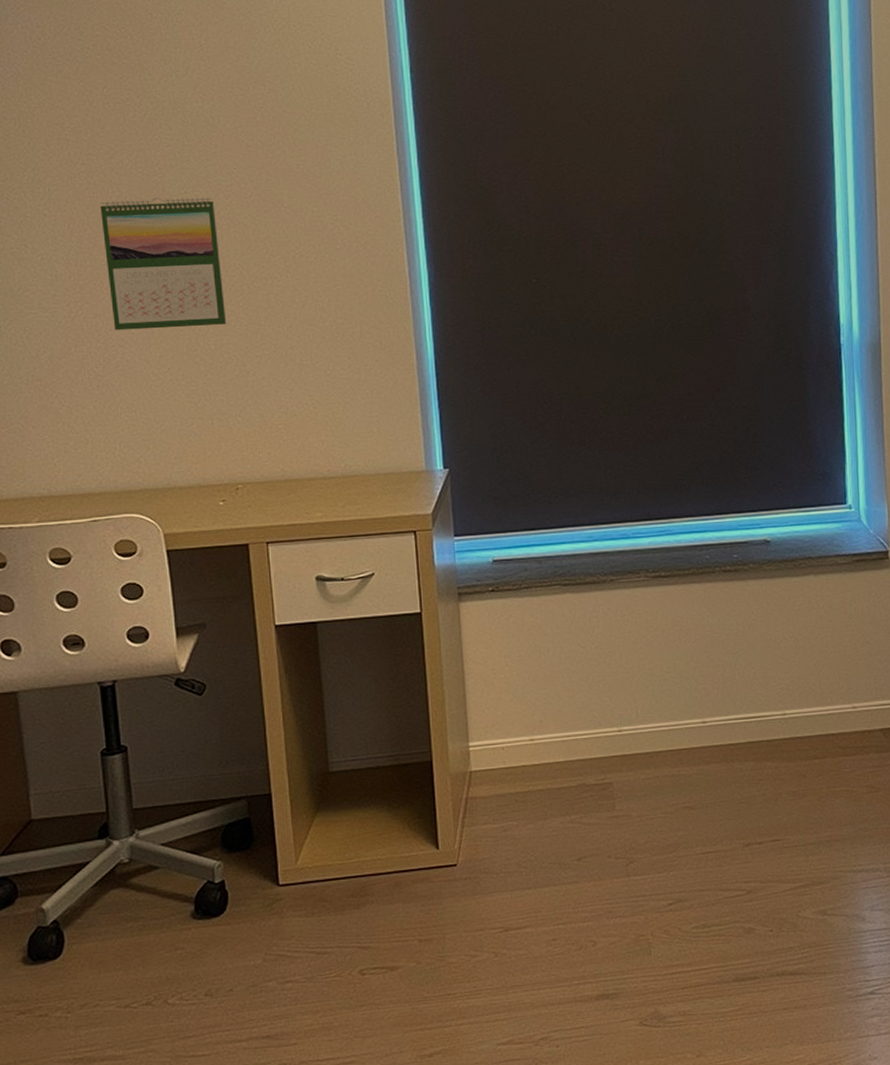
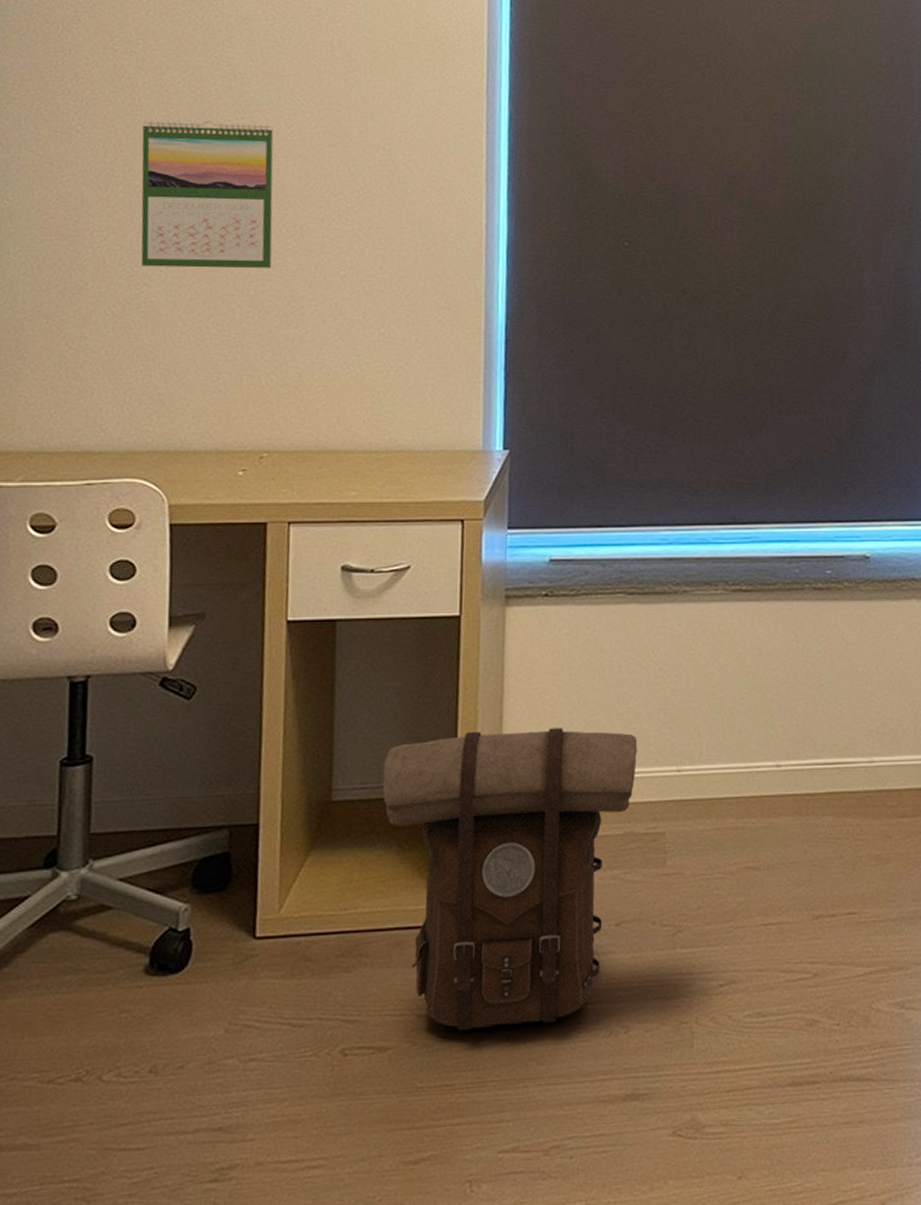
backpack: none [369,701,583,951] -> present [382,728,638,1031]

